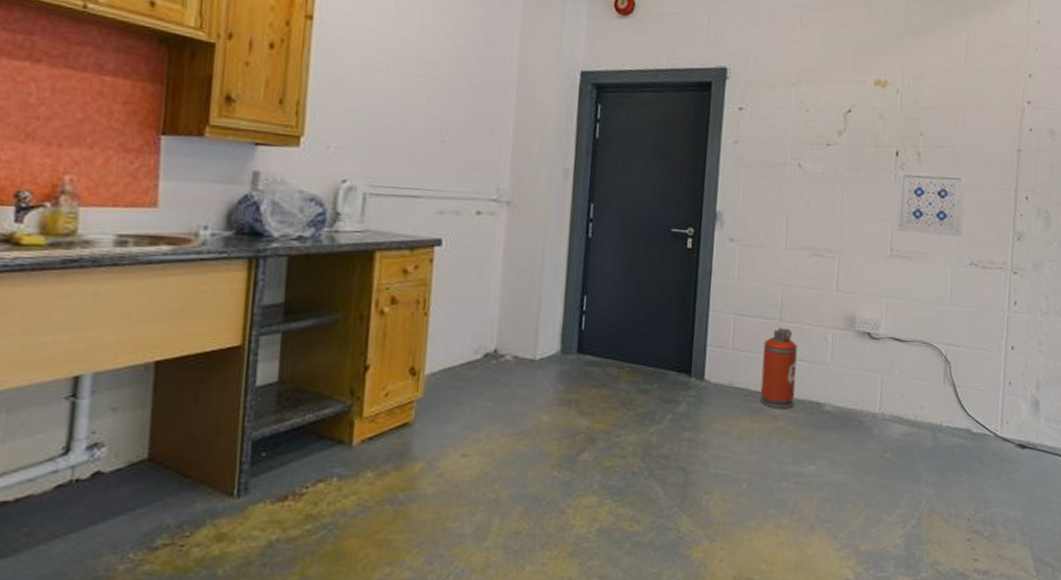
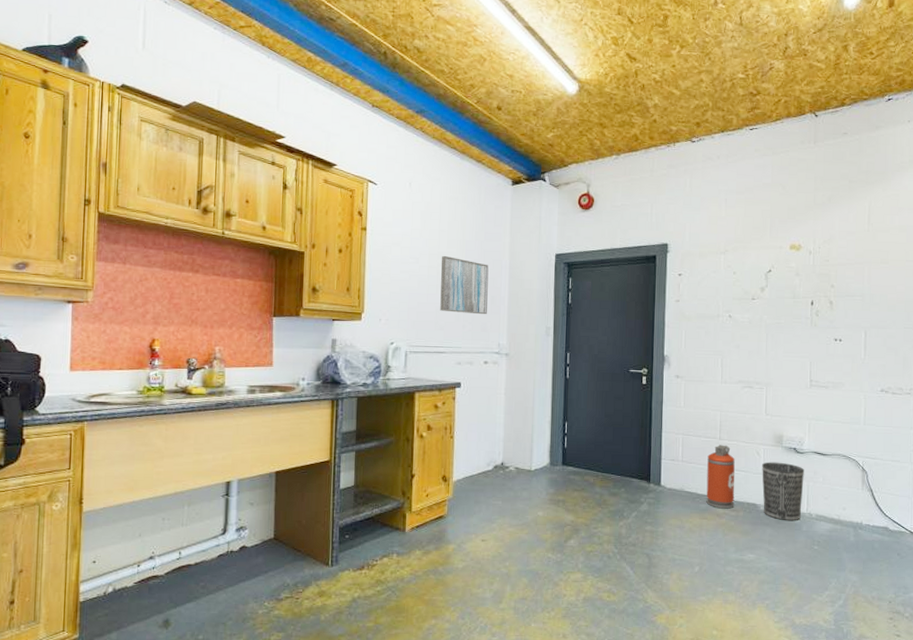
wall art: none [417,63,489,148] -> present [440,256,489,315]
wastebasket: none [828,349,879,424] -> present [762,462,804,521]
wall art: present [896,171,966,236] -> none [814,317,874,368]

